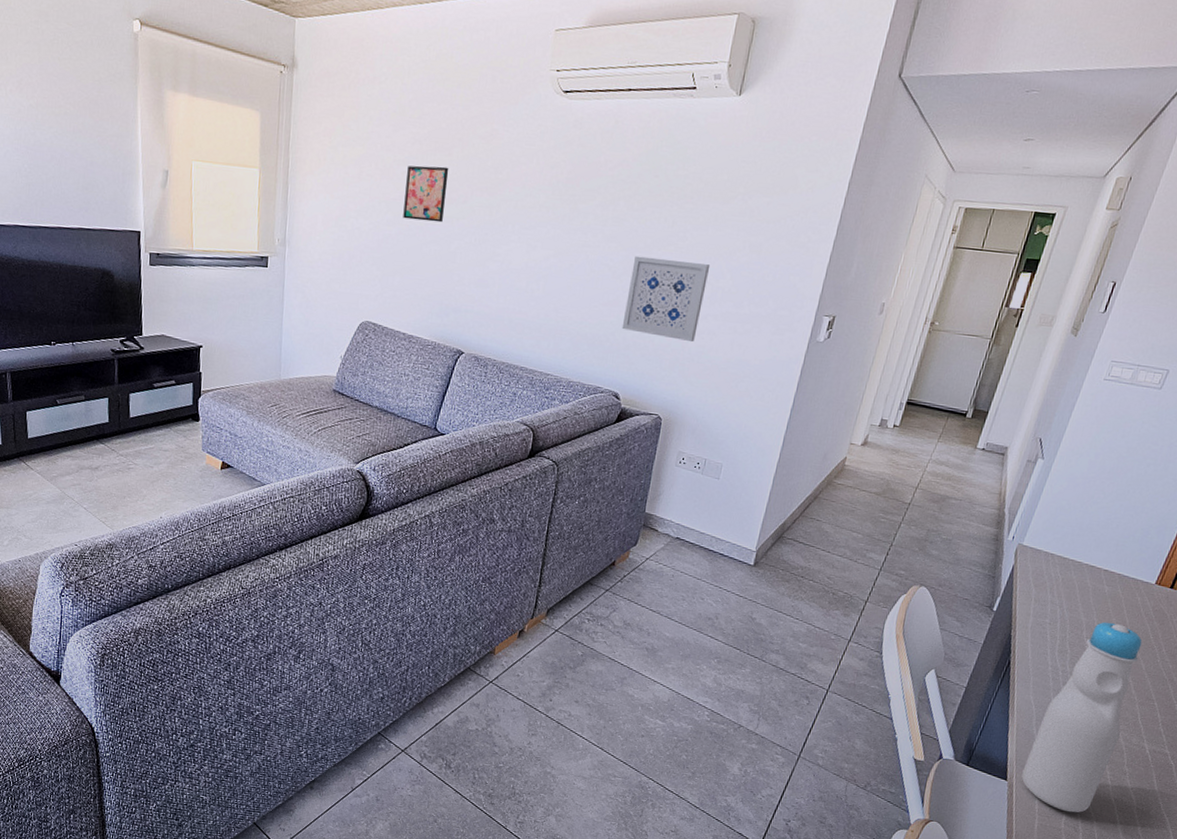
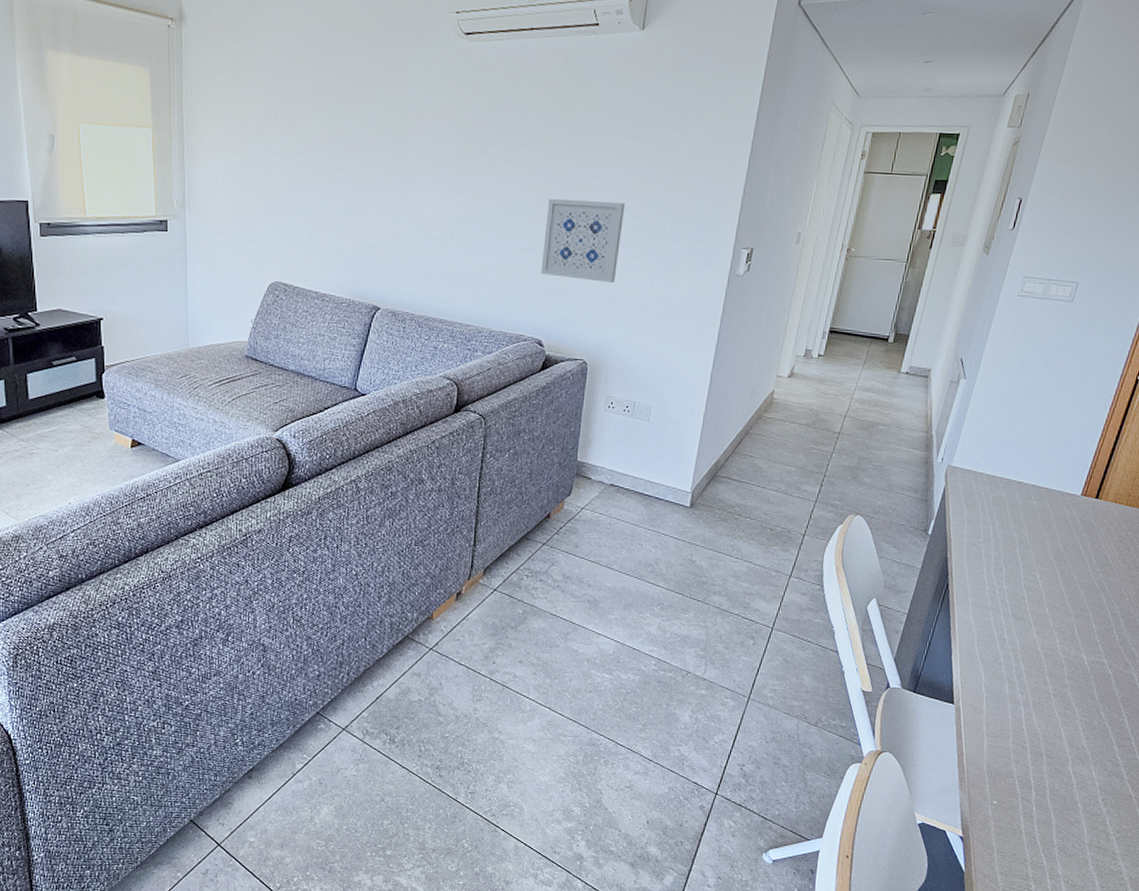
wall art: present [403,165,449,223] -> none [307,116,352,175]
bottle: present [1021,622,1143,813] -> none [967,537,1073,731]

